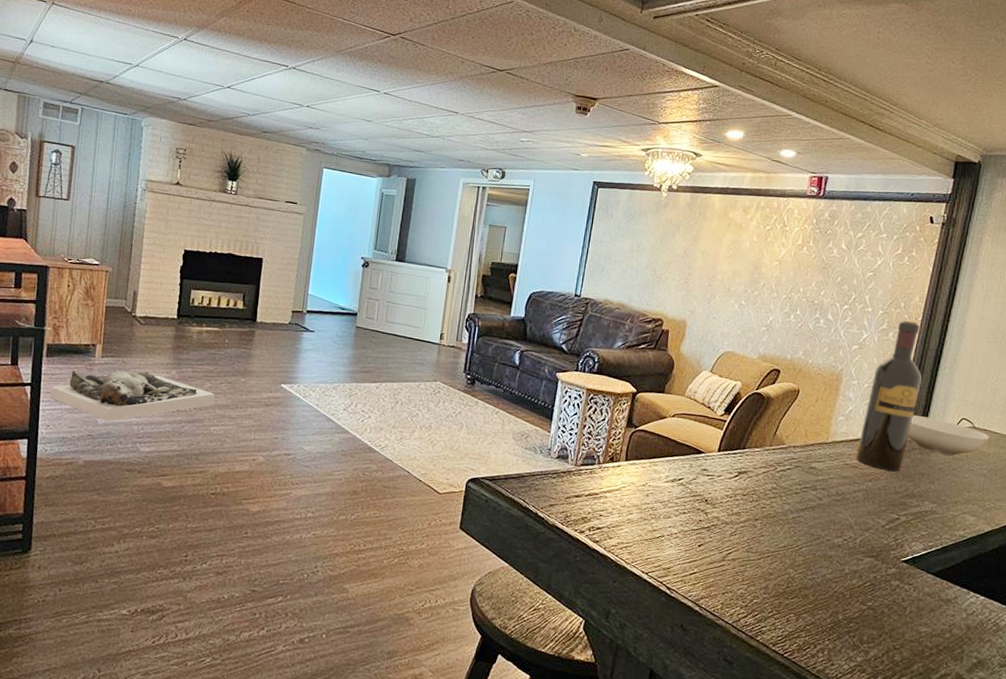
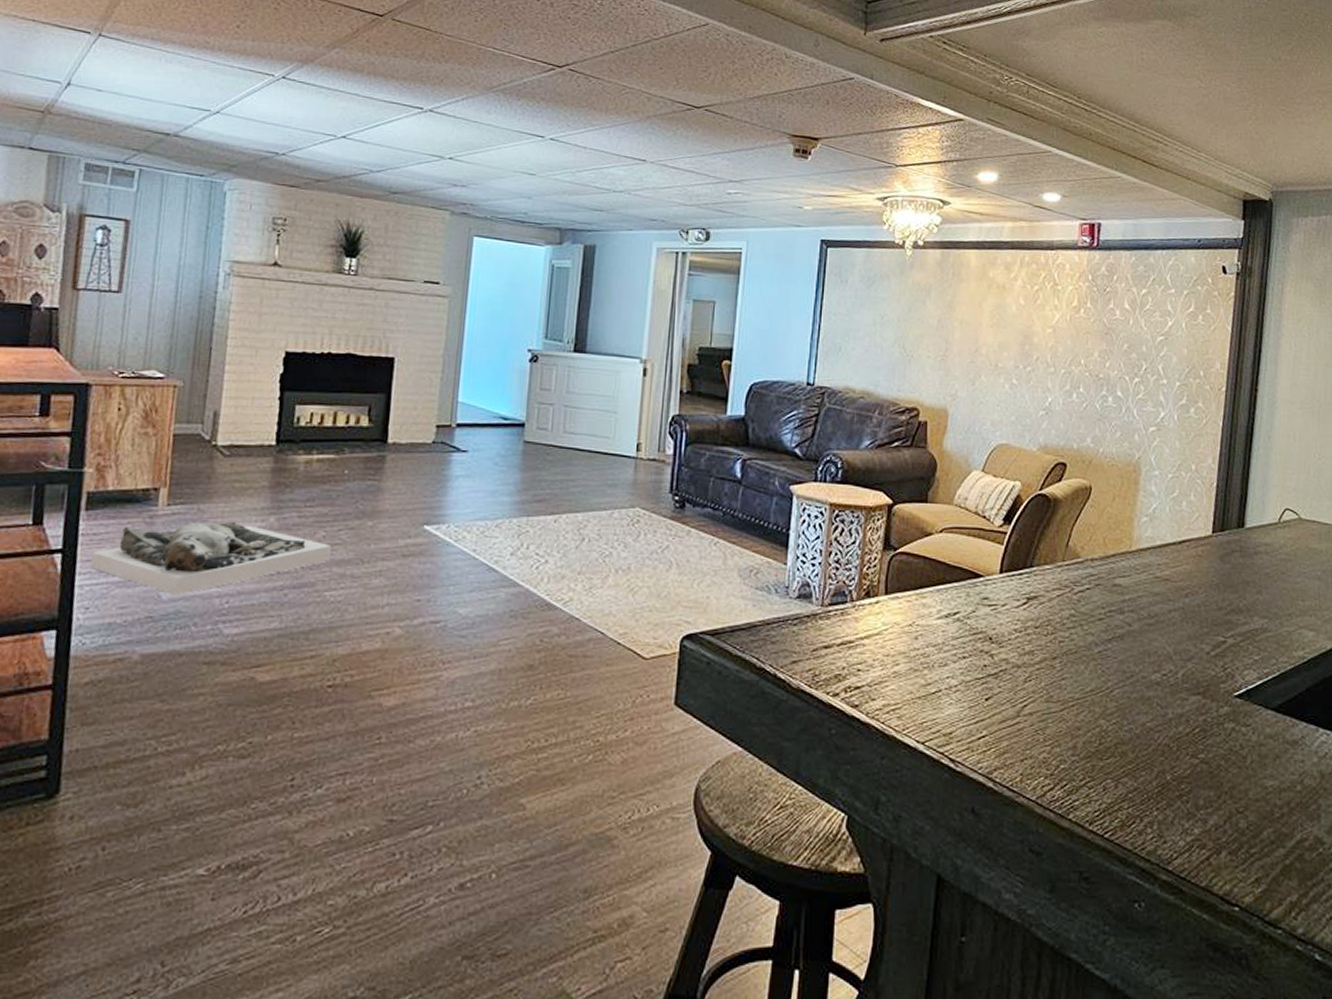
wine bottle: present [856,320,922,472] -> none [1167,392,1234,582]
bowl: present [907,414,990,456] -> none [1224,508,1319,556]

